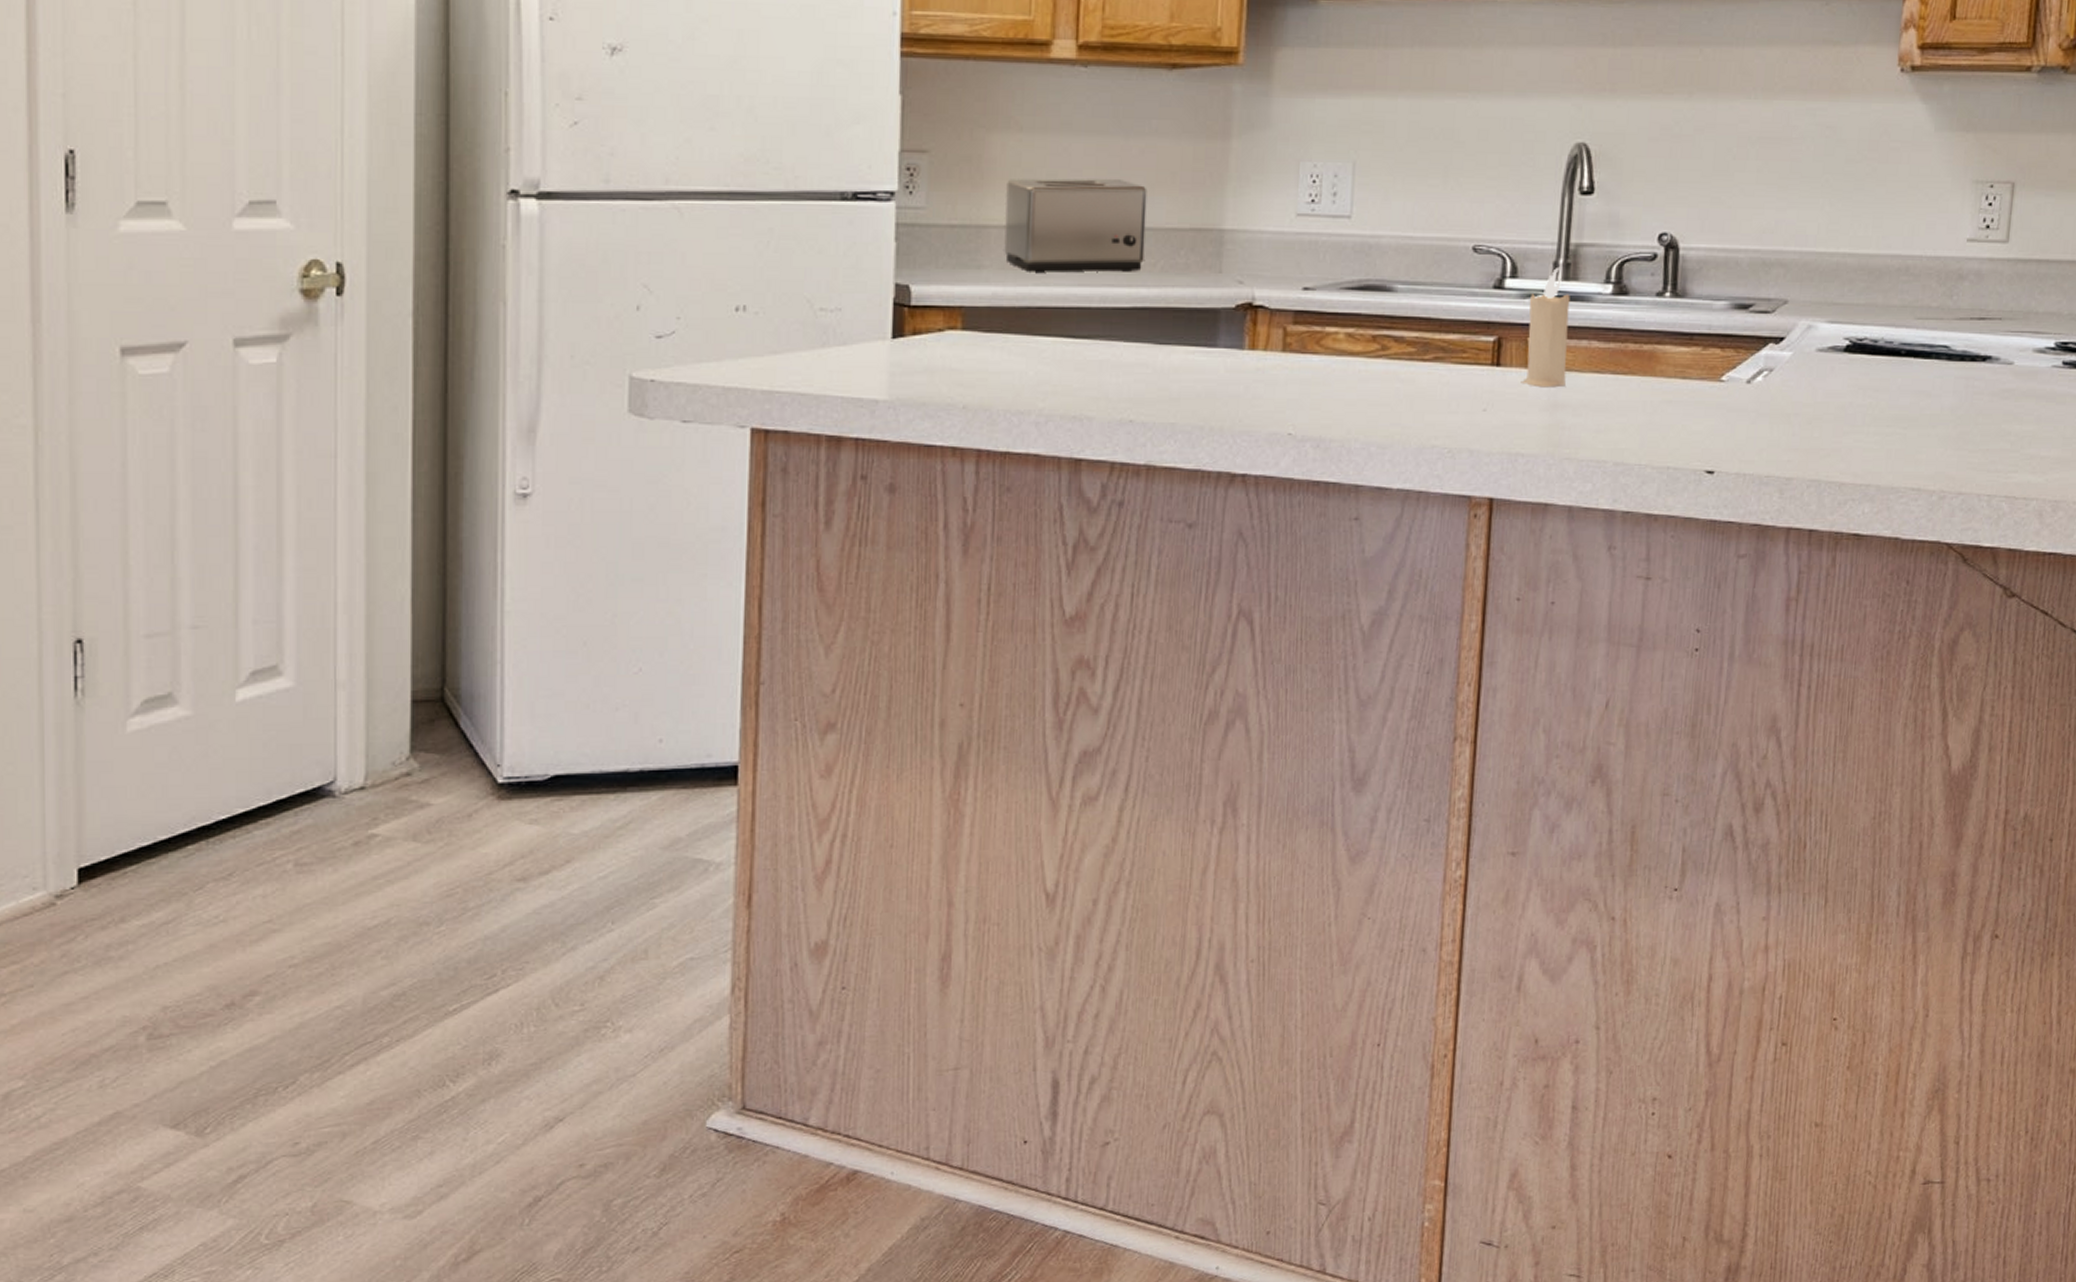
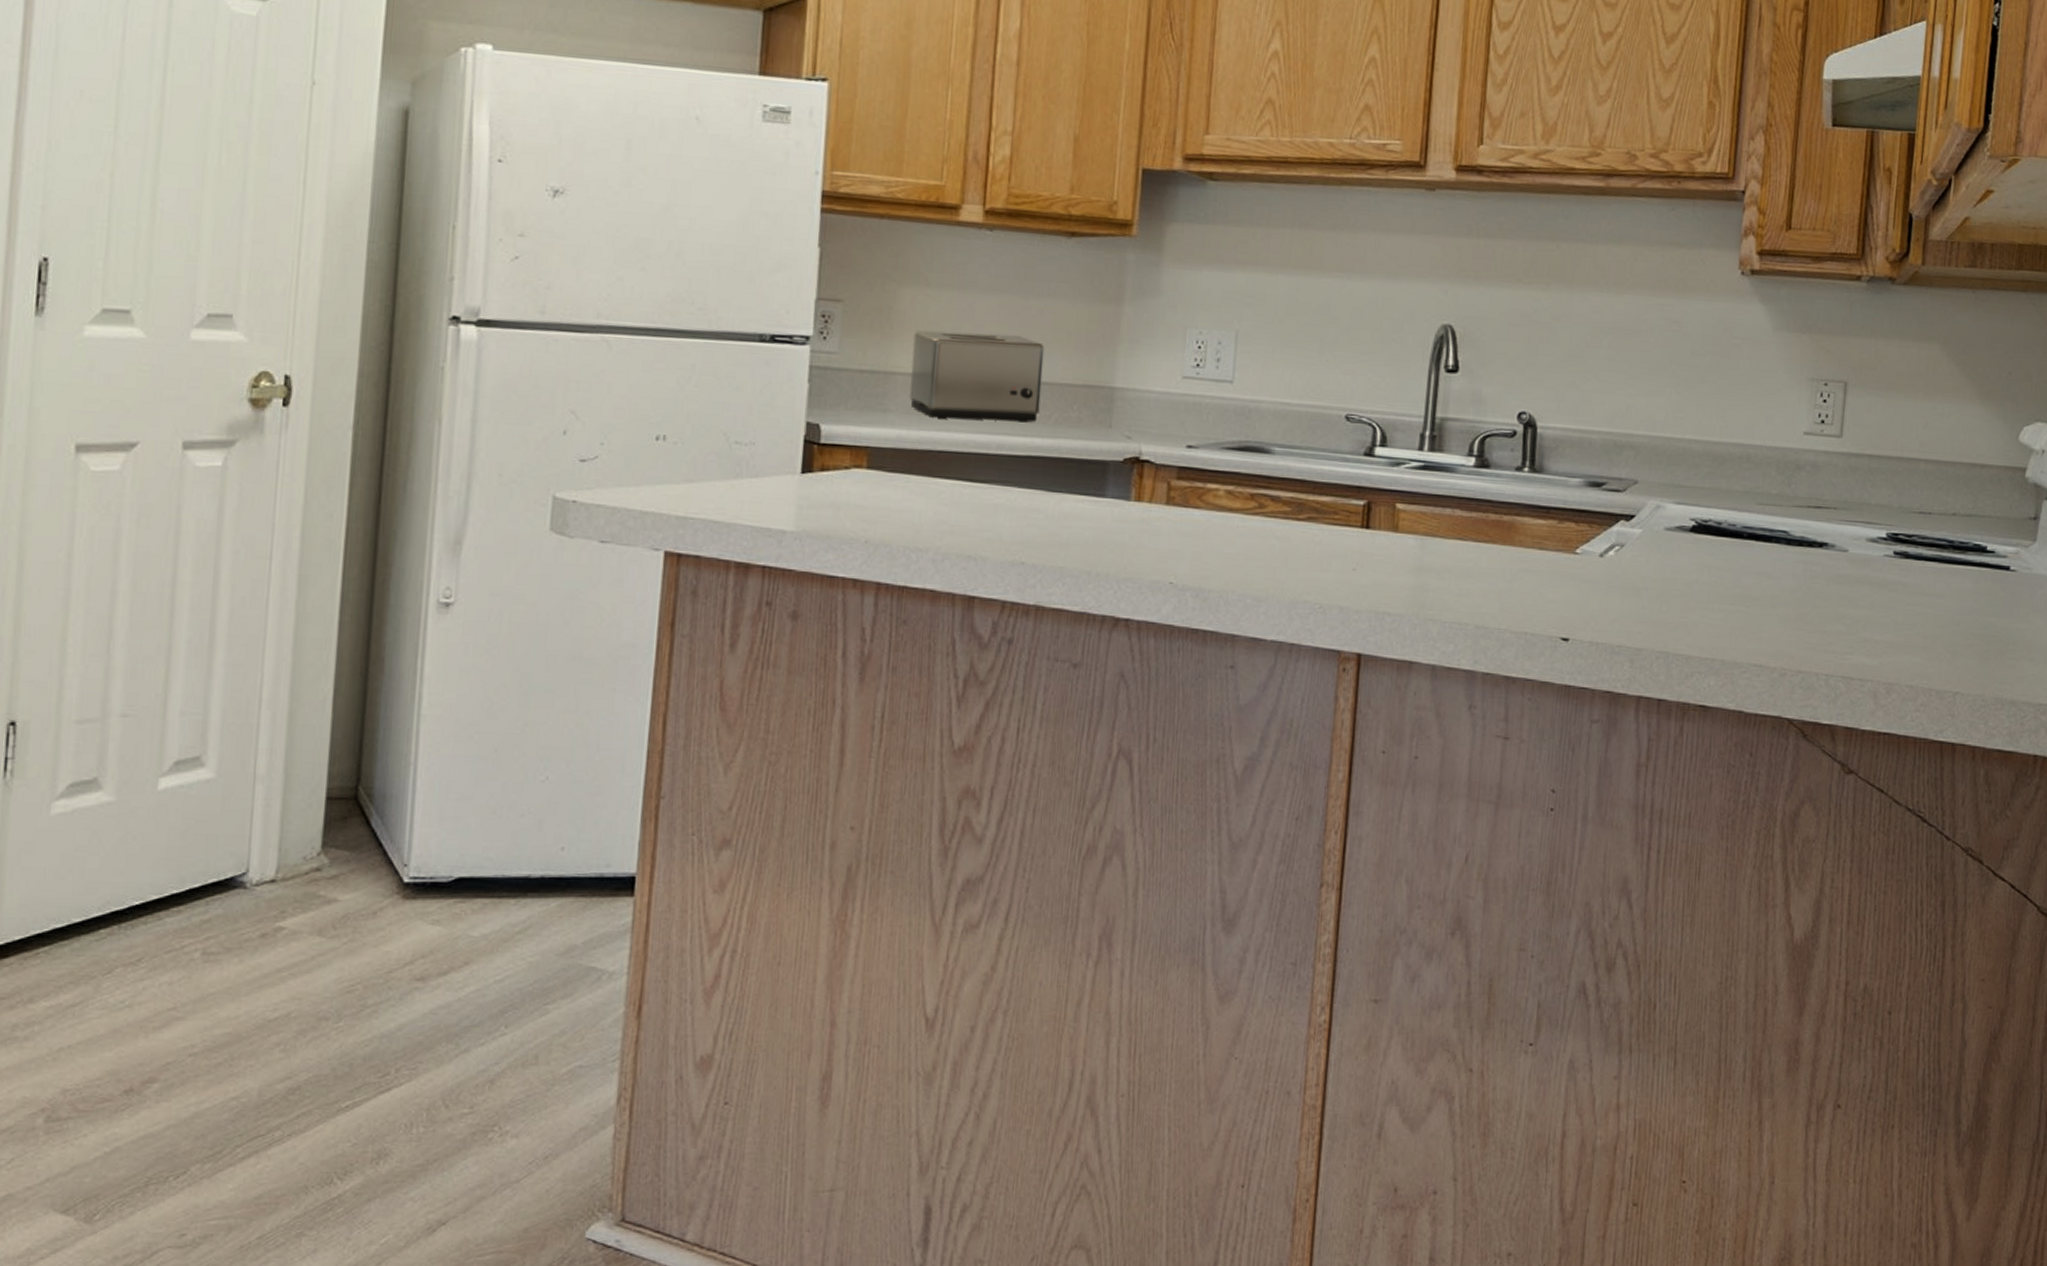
candle: present [1520,266,1570,388] -> none [1388,438,1436,552]

